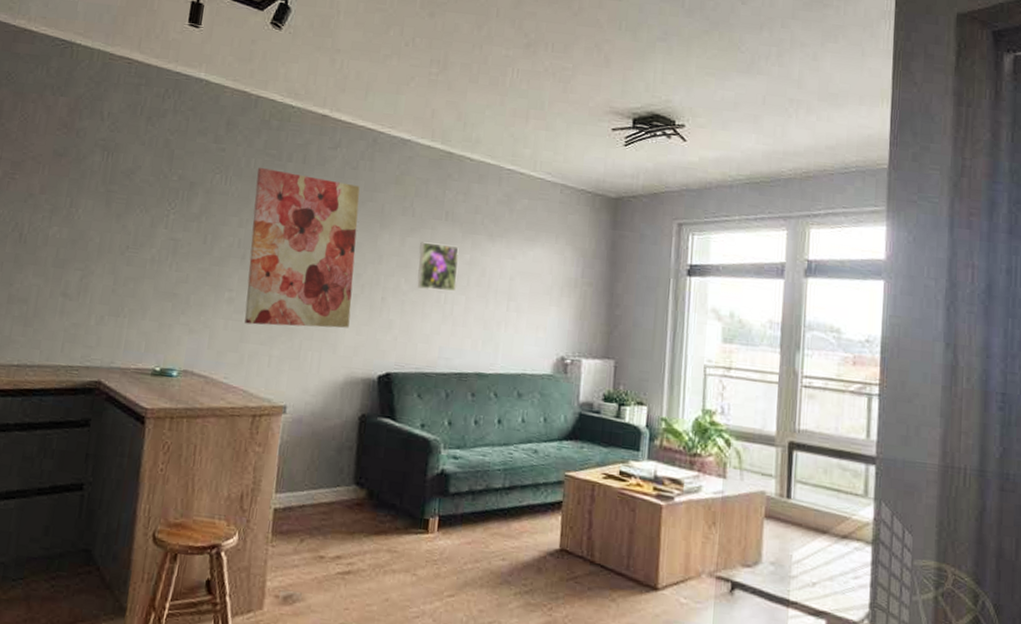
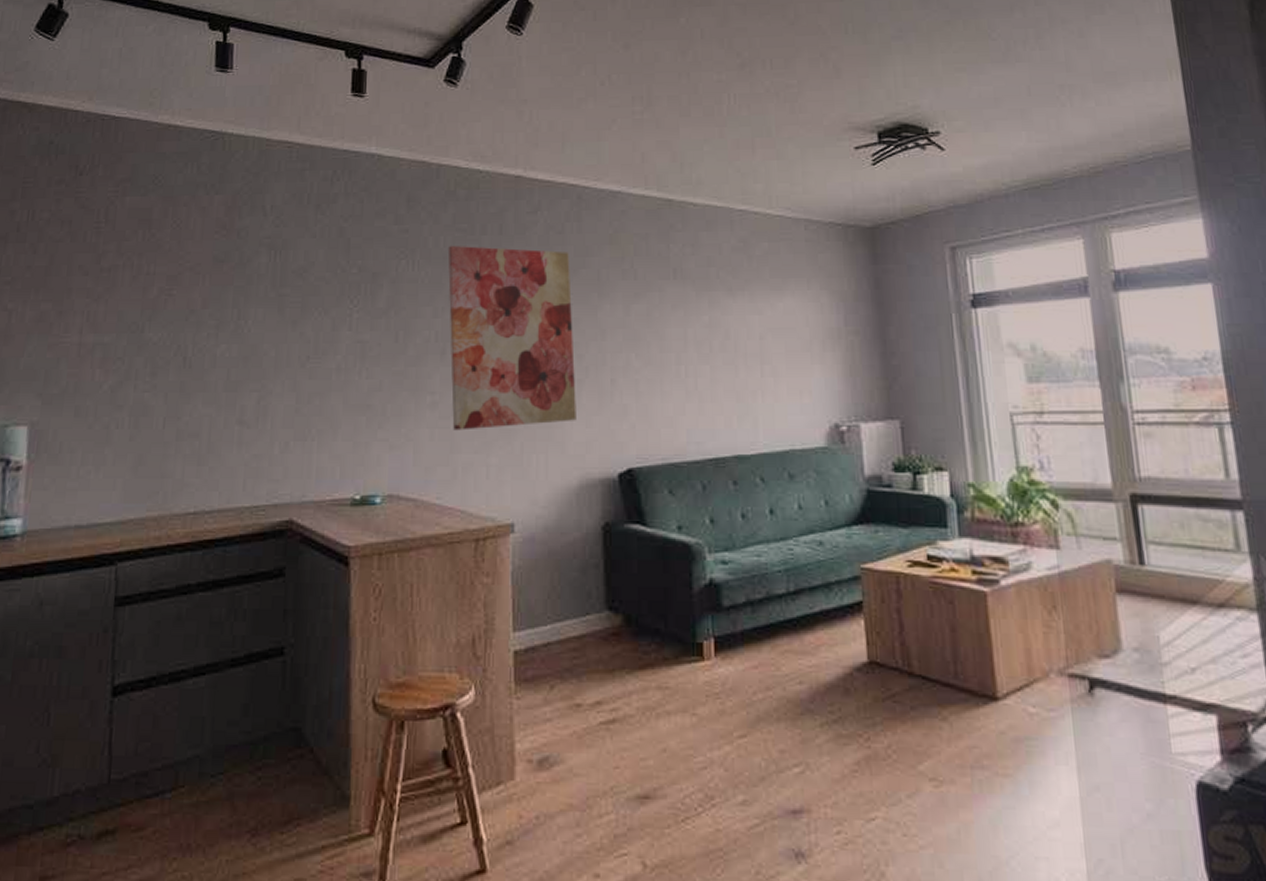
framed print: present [417,242,459,291] -> none [648,307,699,364]

